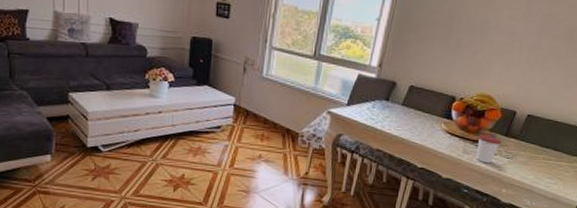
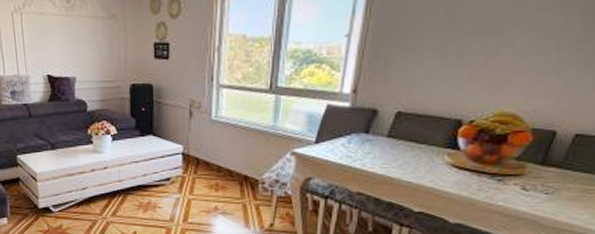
cup: present [476,134,502,164] -> none [497,163,537,202]

